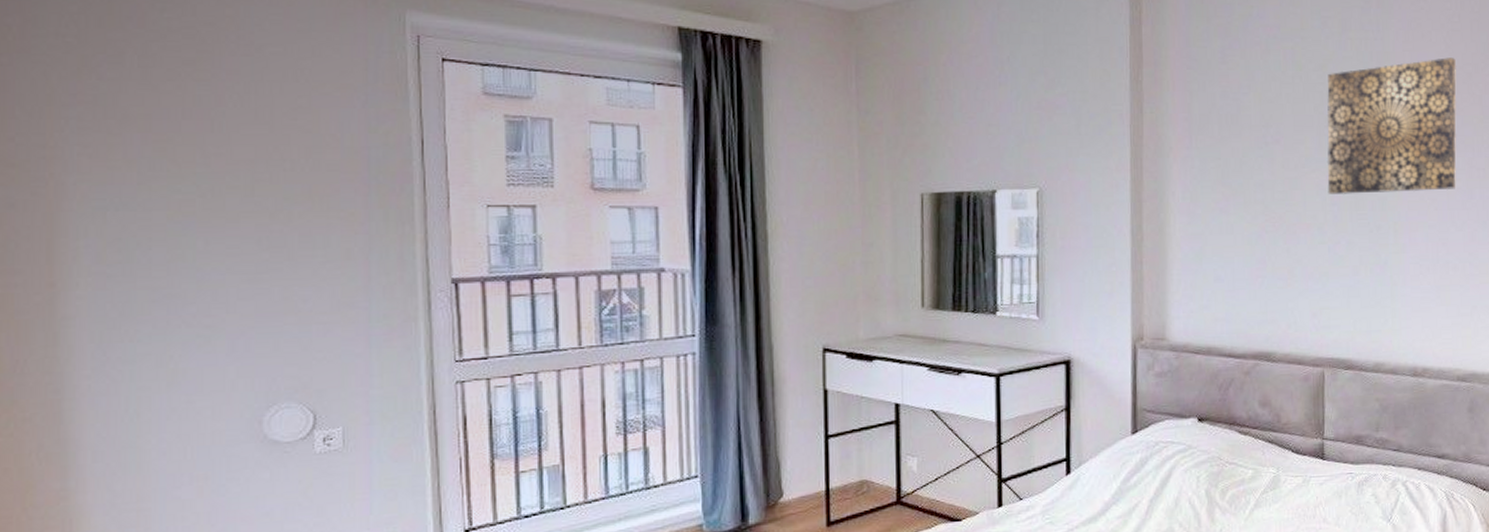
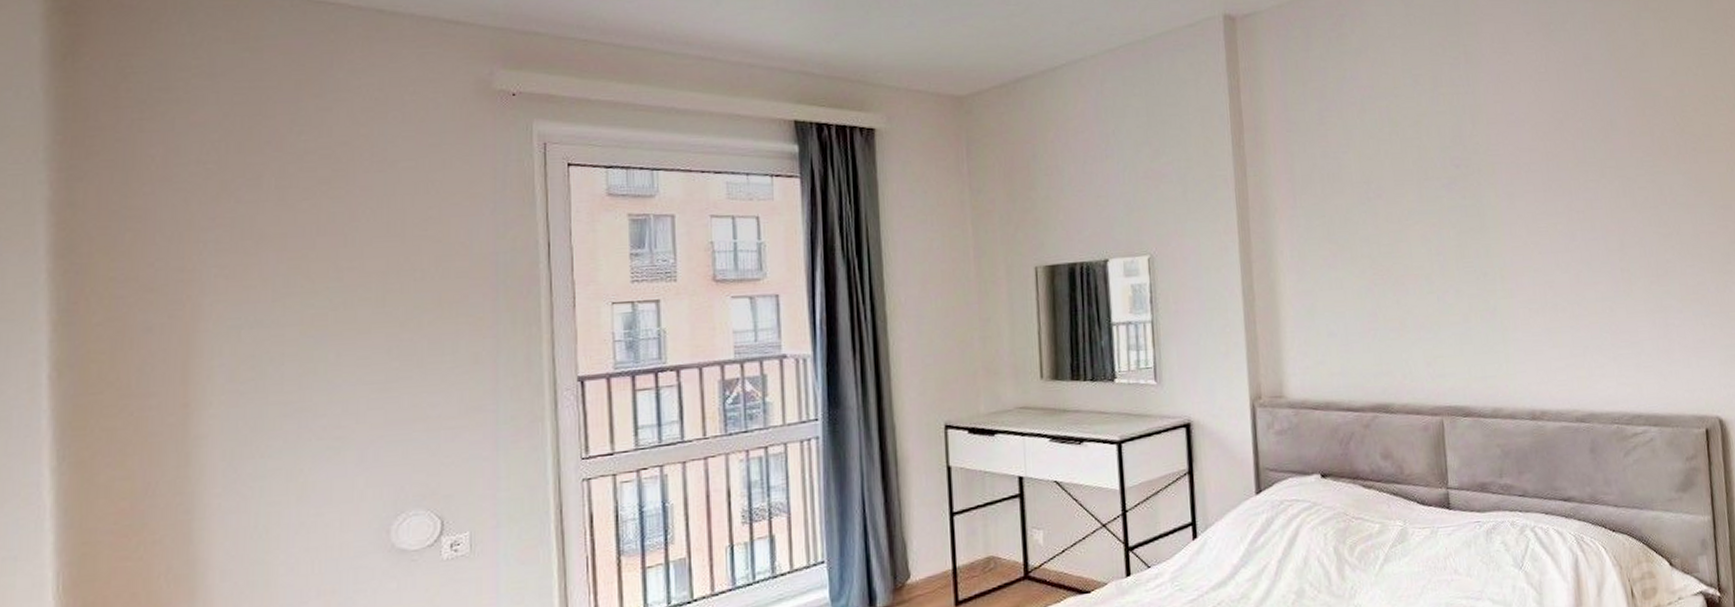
wall art: present [1326,57,1457,194] -> none [1423,106,1558,245]

